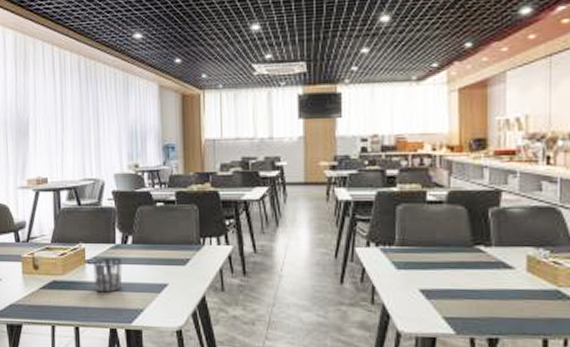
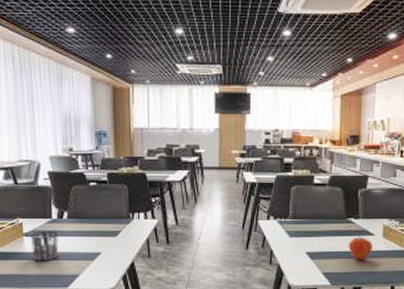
fruit: none [477,268,513,302] -> present [348,235,373,260]

